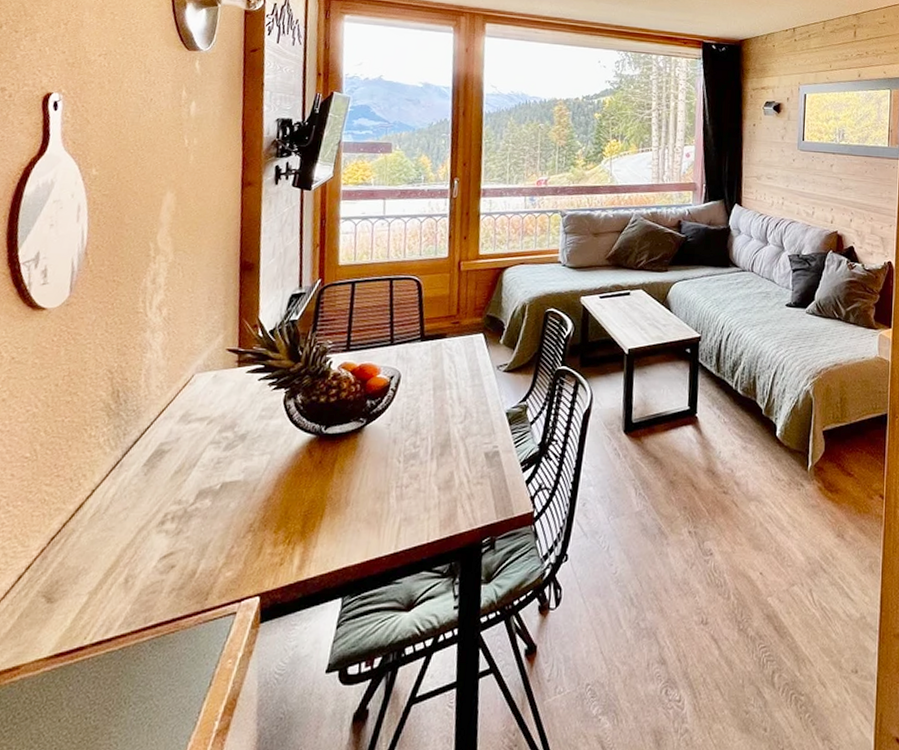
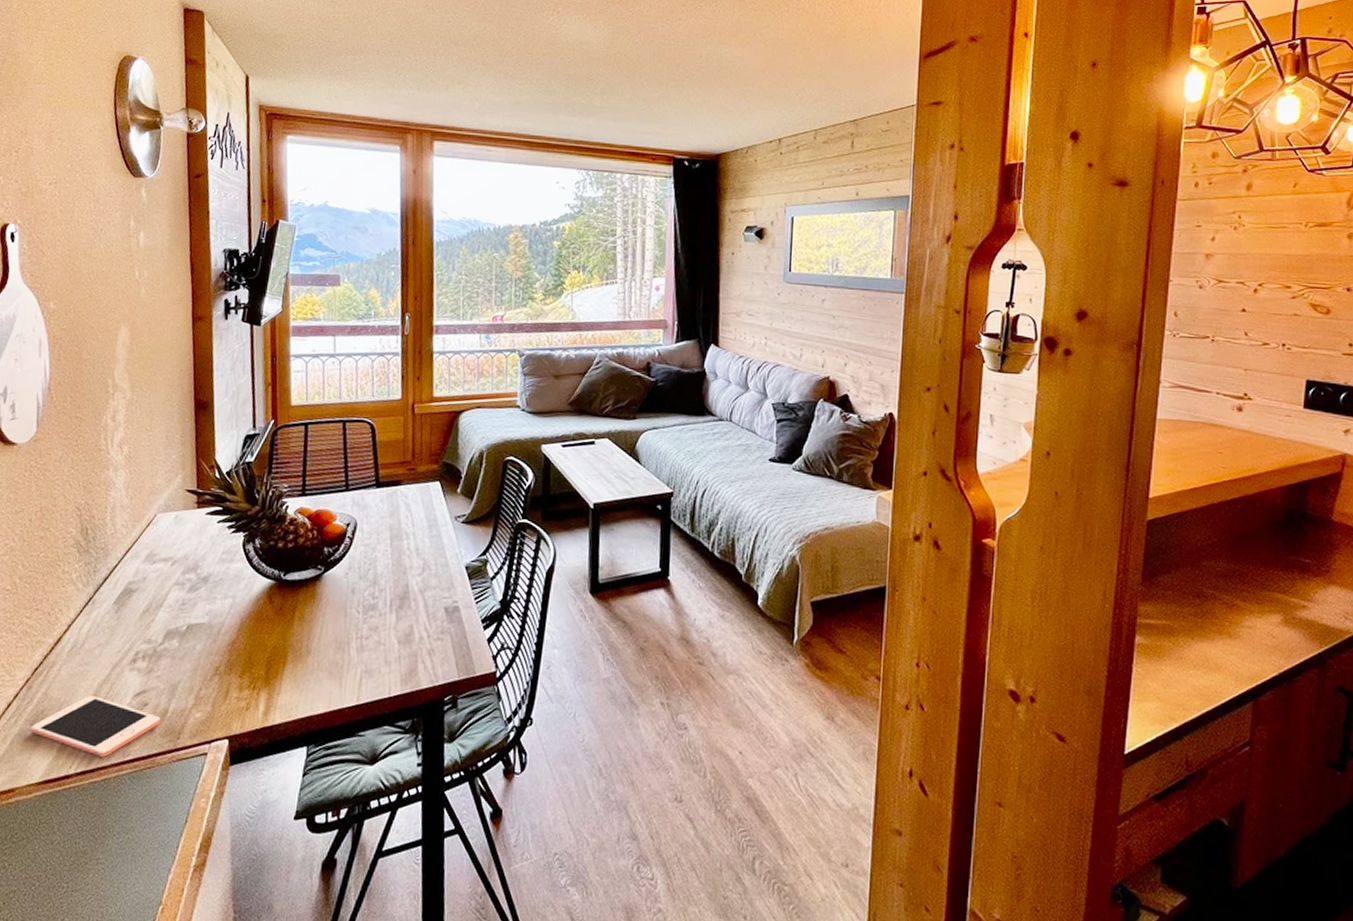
cell phone: none [42,562,189,625] -> present [30,695,161,757]

